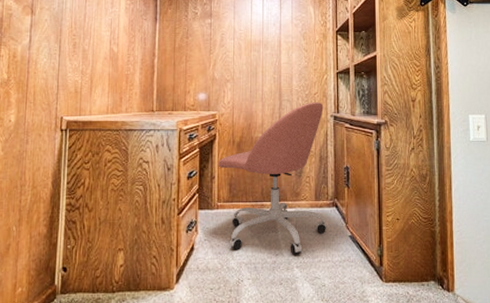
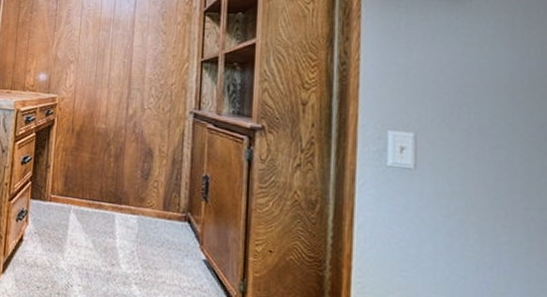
office chair: present [218,102,327,255] -> none [54,94,182,270]

